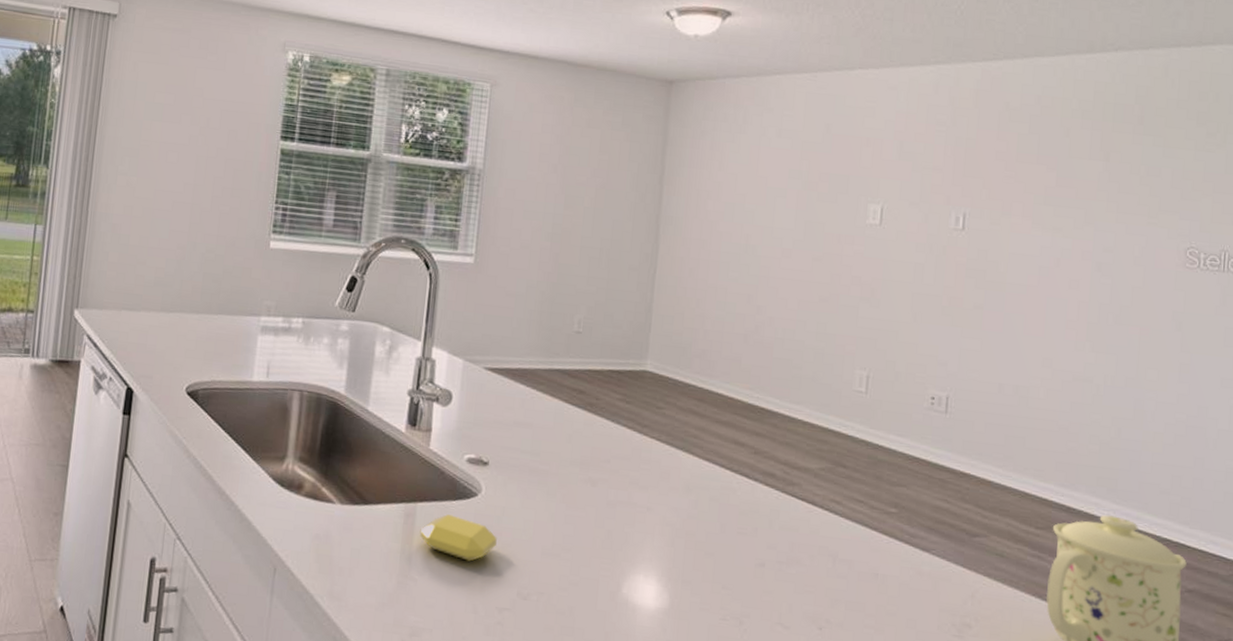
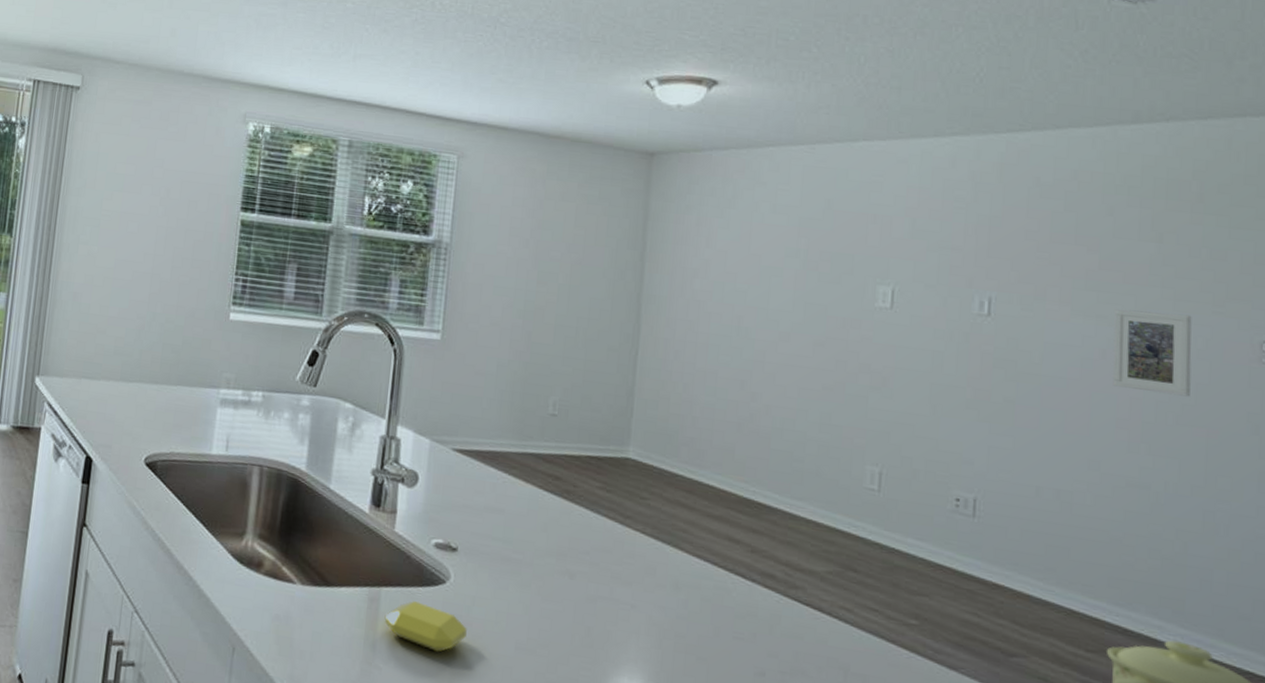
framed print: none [1064,222,1131,299] -> present [1112,309,1192,397]

